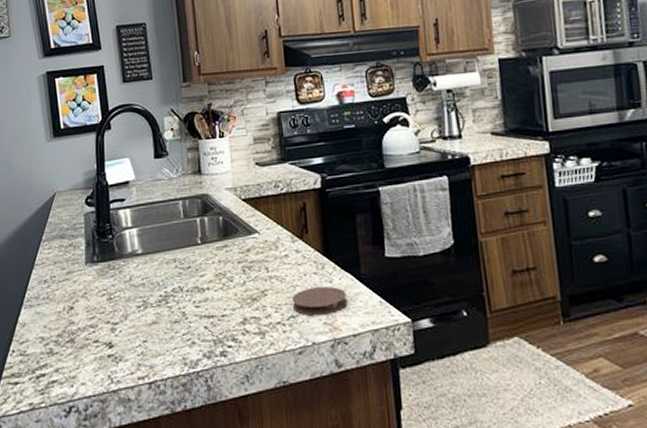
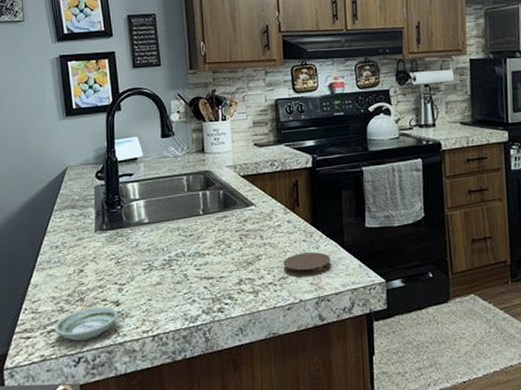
saucer: none [43,349,112,387] -> present [54,306,119,341]

